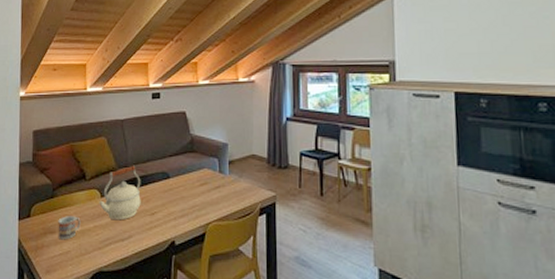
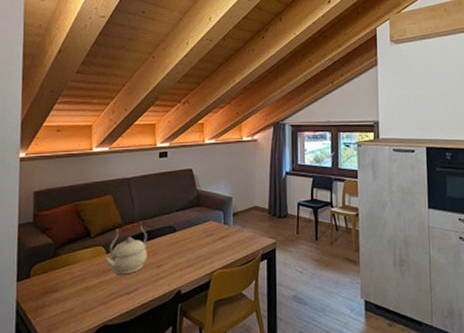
cup: present [58,216,81,240] -> none [60,274,85,298]

